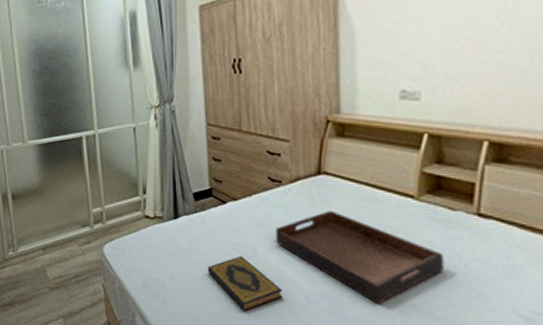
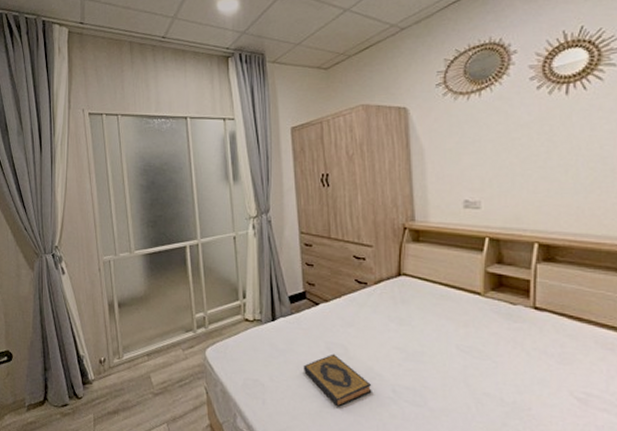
serving tray: present [275,210,444,305] -> none [363,308,509,395]

